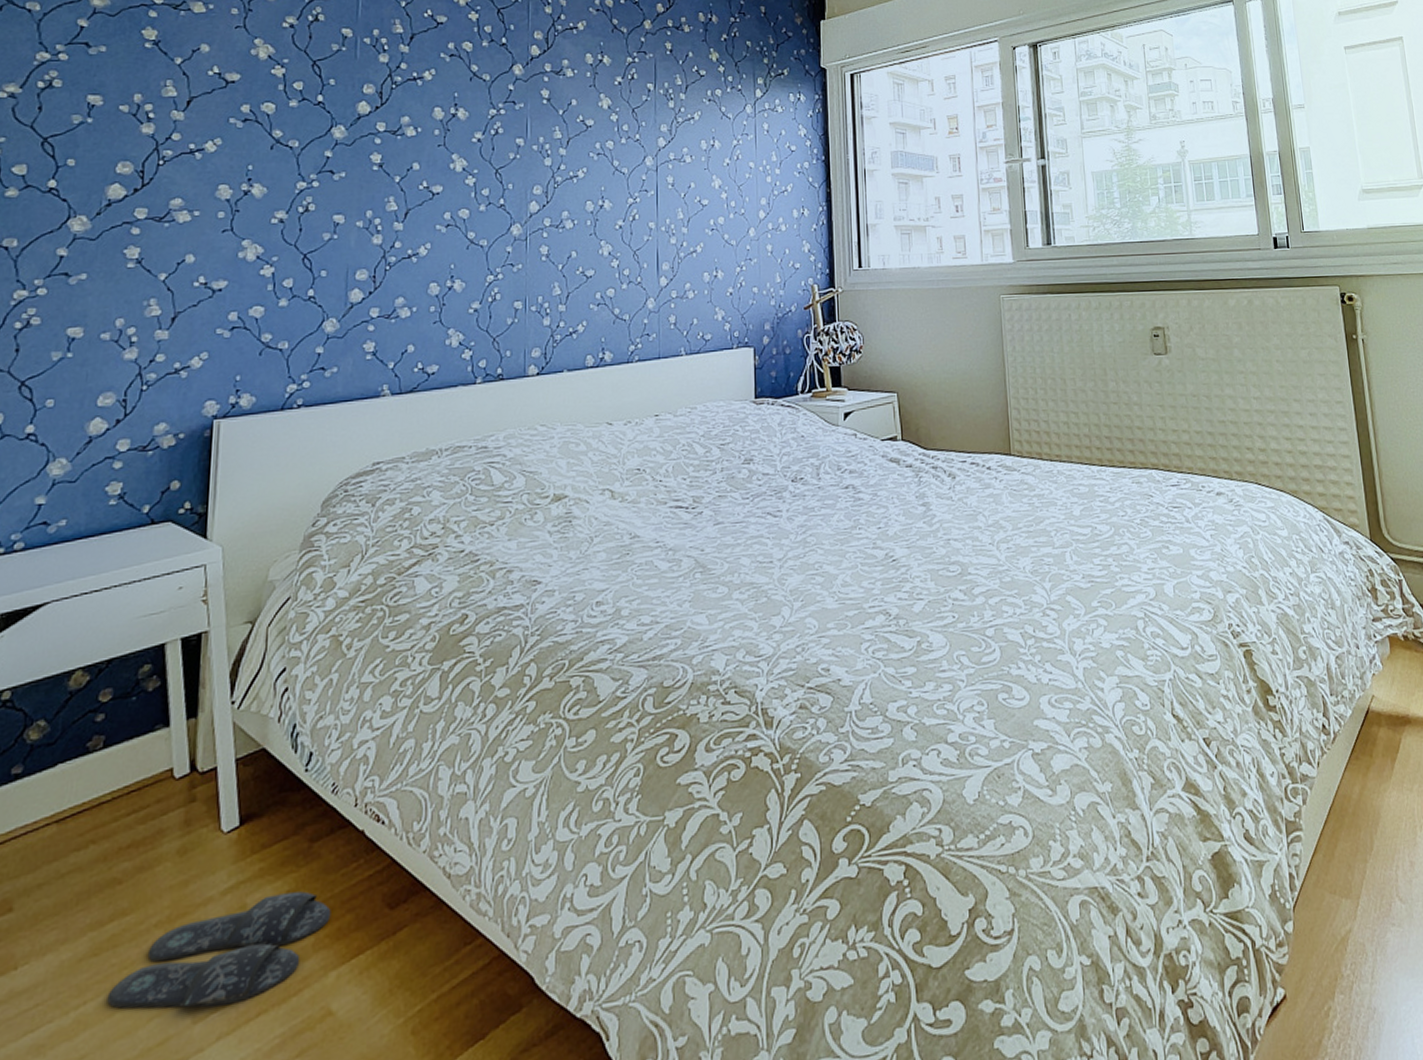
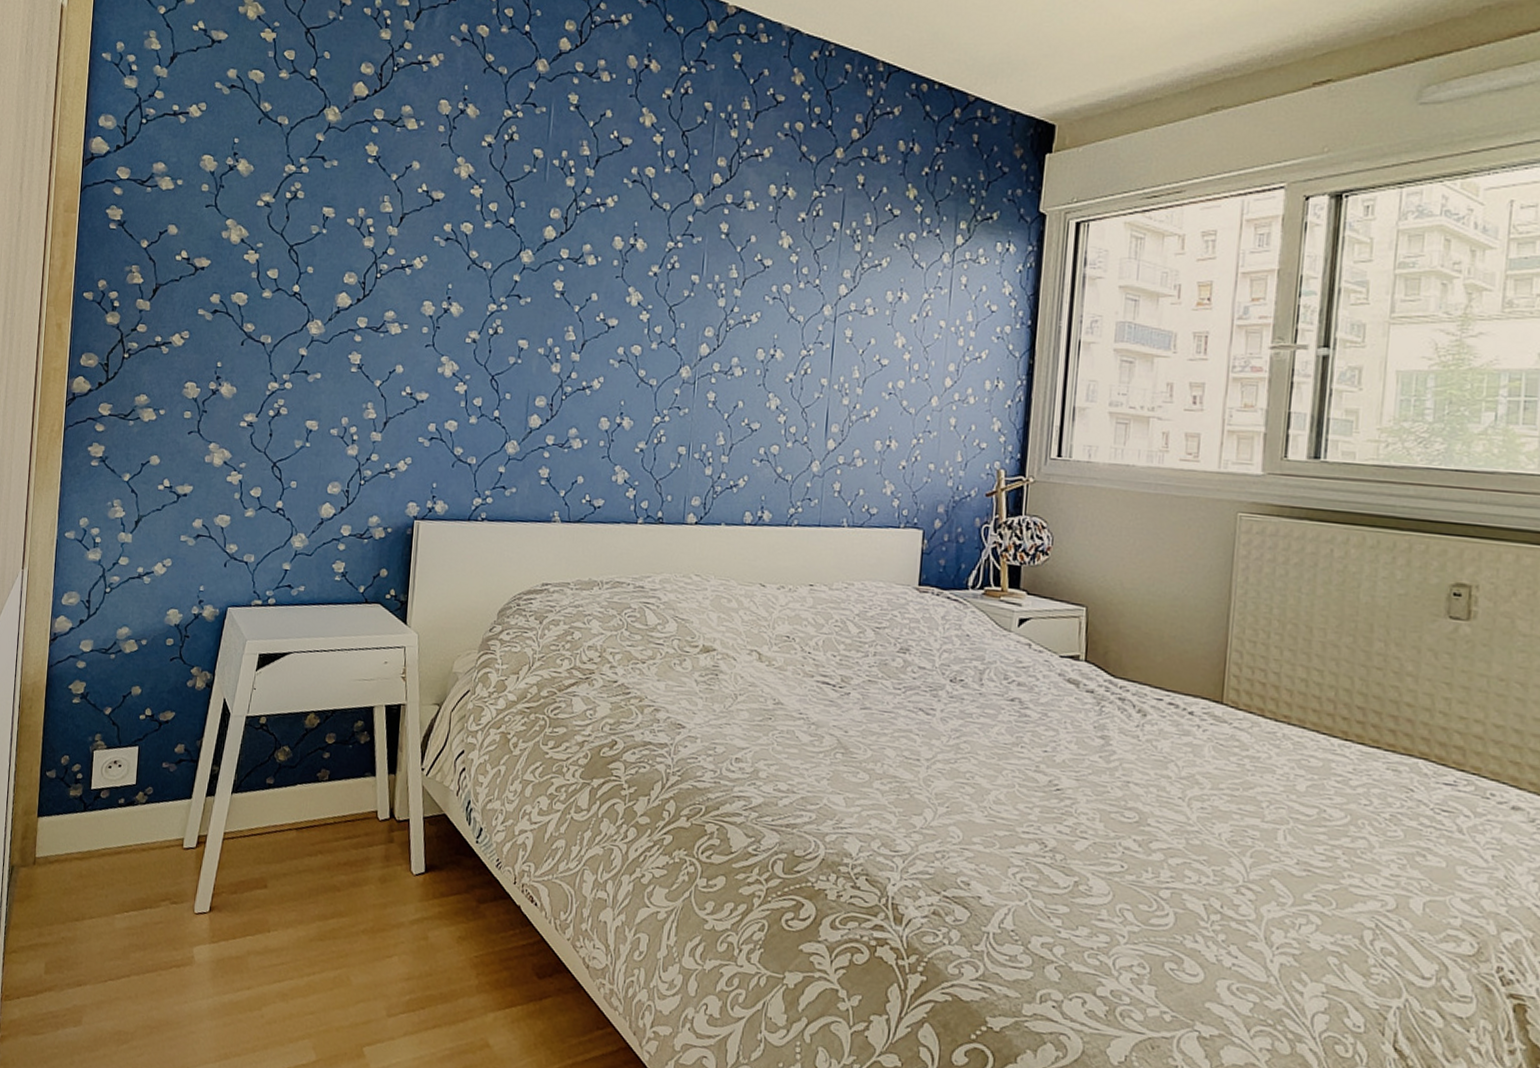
slippers: present [107,891,331,1009] -> none [329,935,492,1012]

